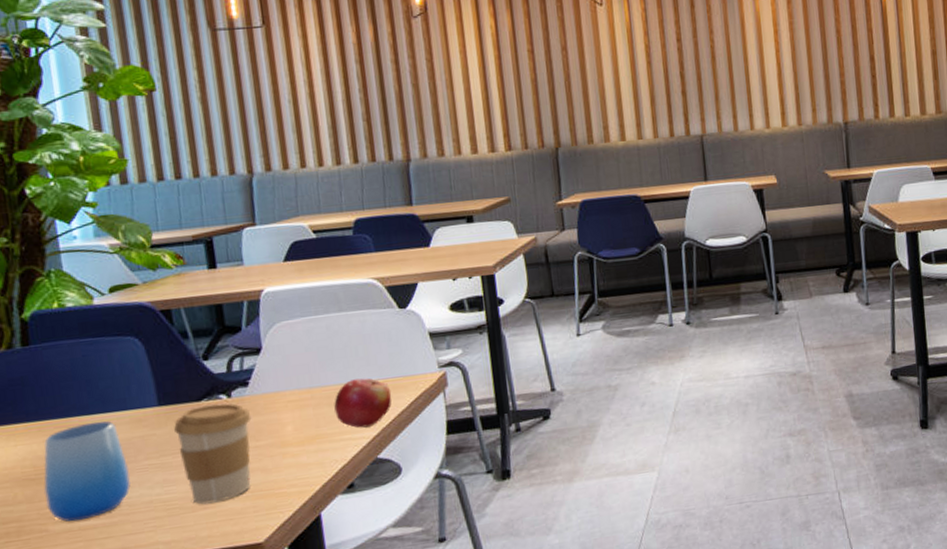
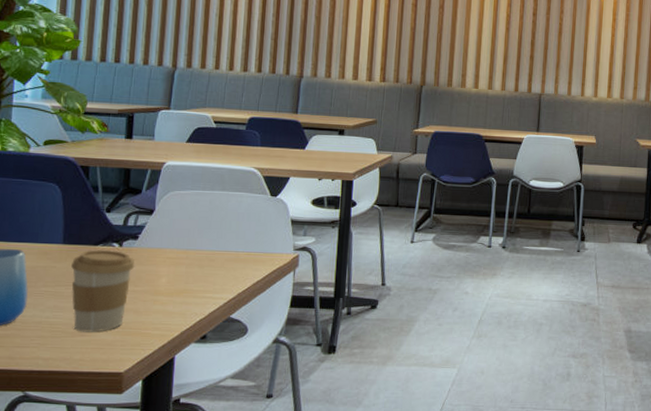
fruit: present [334,378,392,428] -> none [203,248,252,290]

